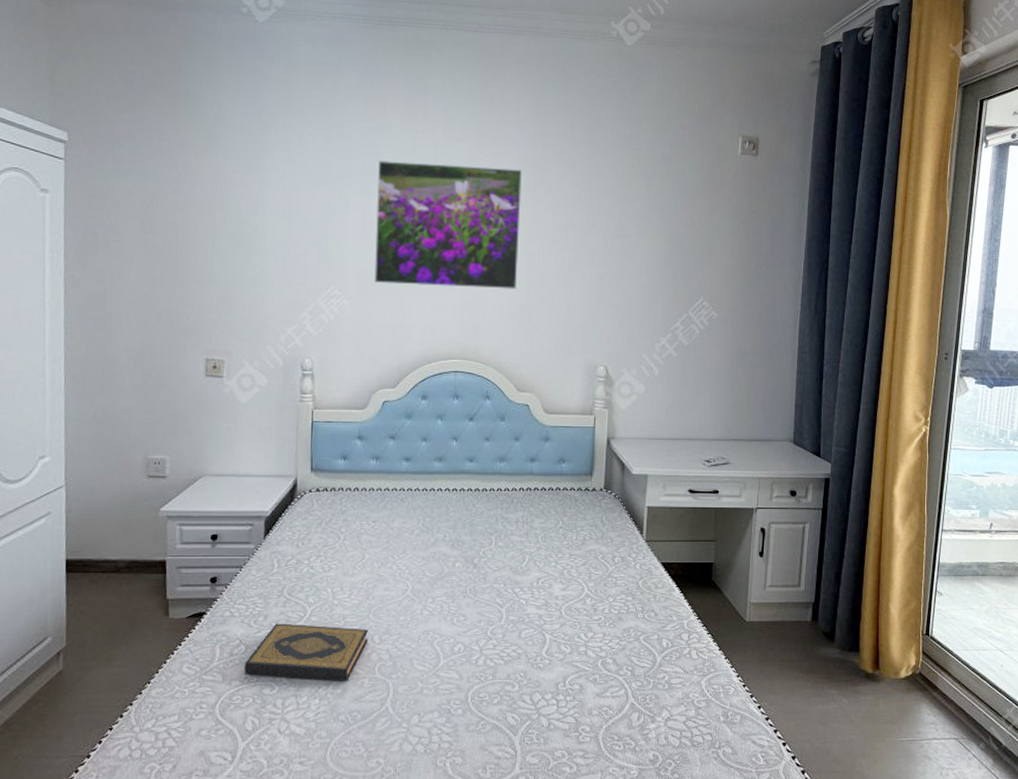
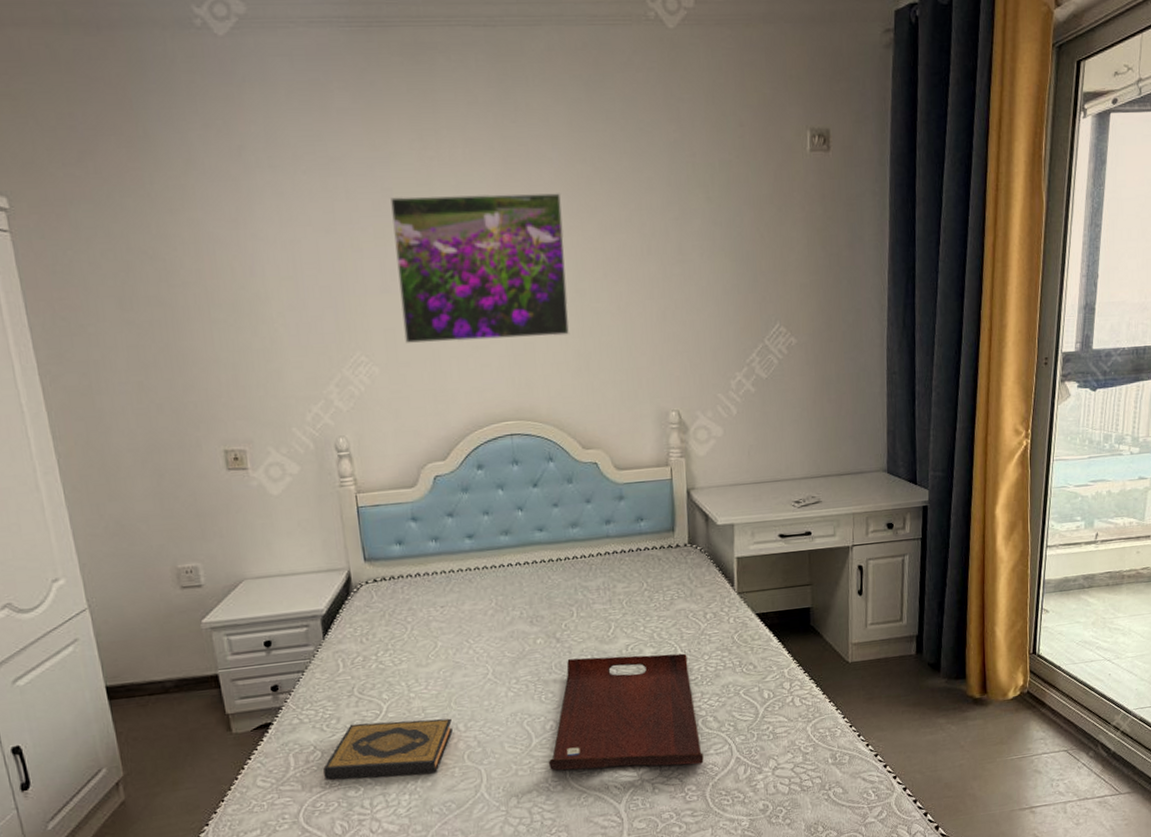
serving tray: none [452,584,600,705] -> present [548,653,704,771]

